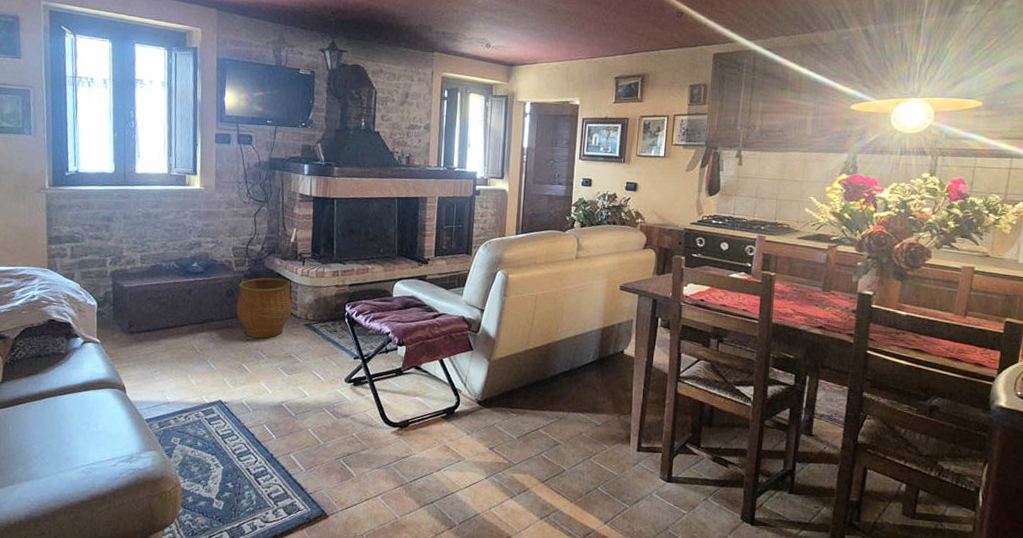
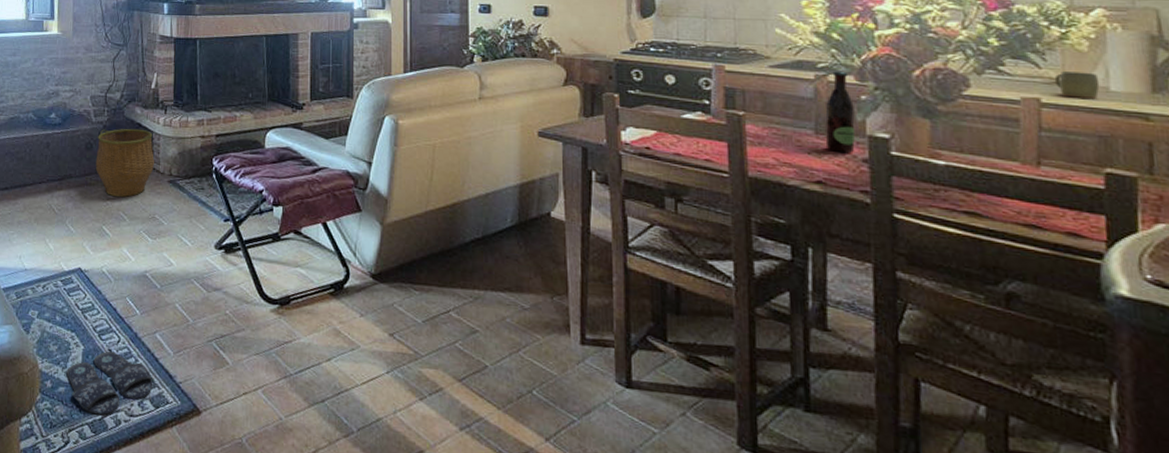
slippers: none [207,470,286,523] -> present [66,351,152,416]
bottle: none [828,243,852,306] -> present [825,71,856,153]
mug: none [985,248,1013,268] -> present [1054,71,1100,99]

